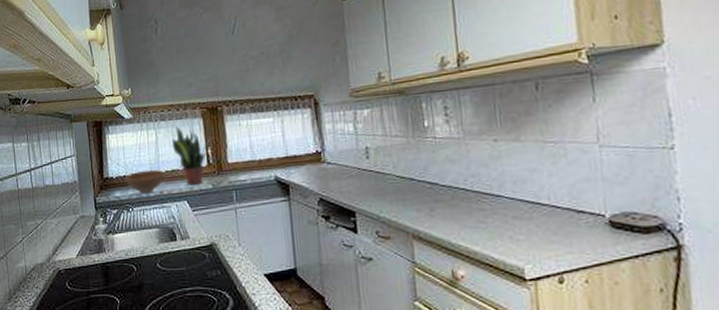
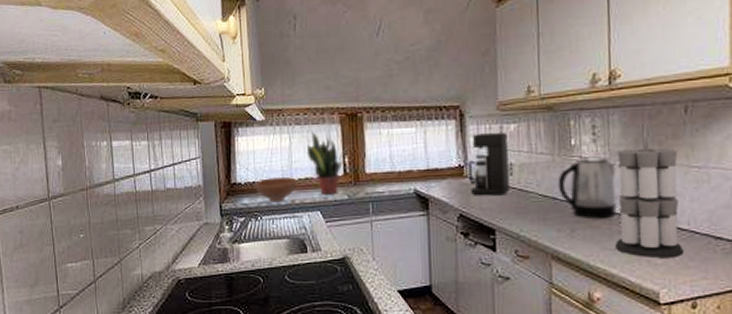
coffee maker: none [325,117,367,179] -> present [468,131,510,196]
kettle: none [413,136,475,199] -> present [557,156,617,220]
spice rack: none [470,112,545,235] -> present [615,134,683,259]

